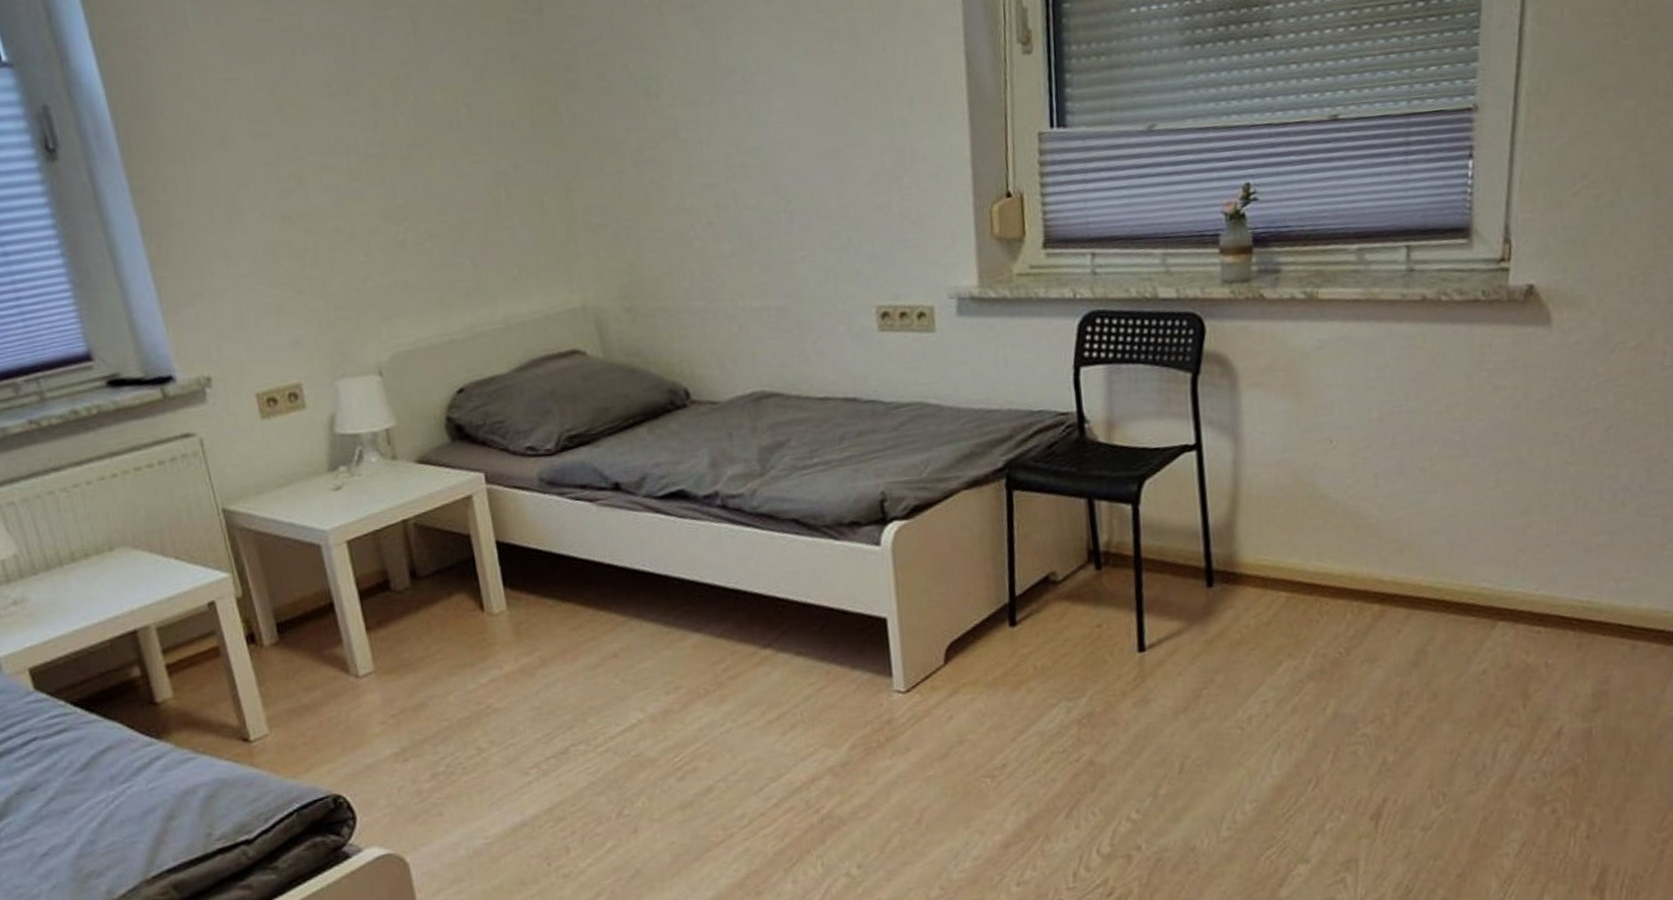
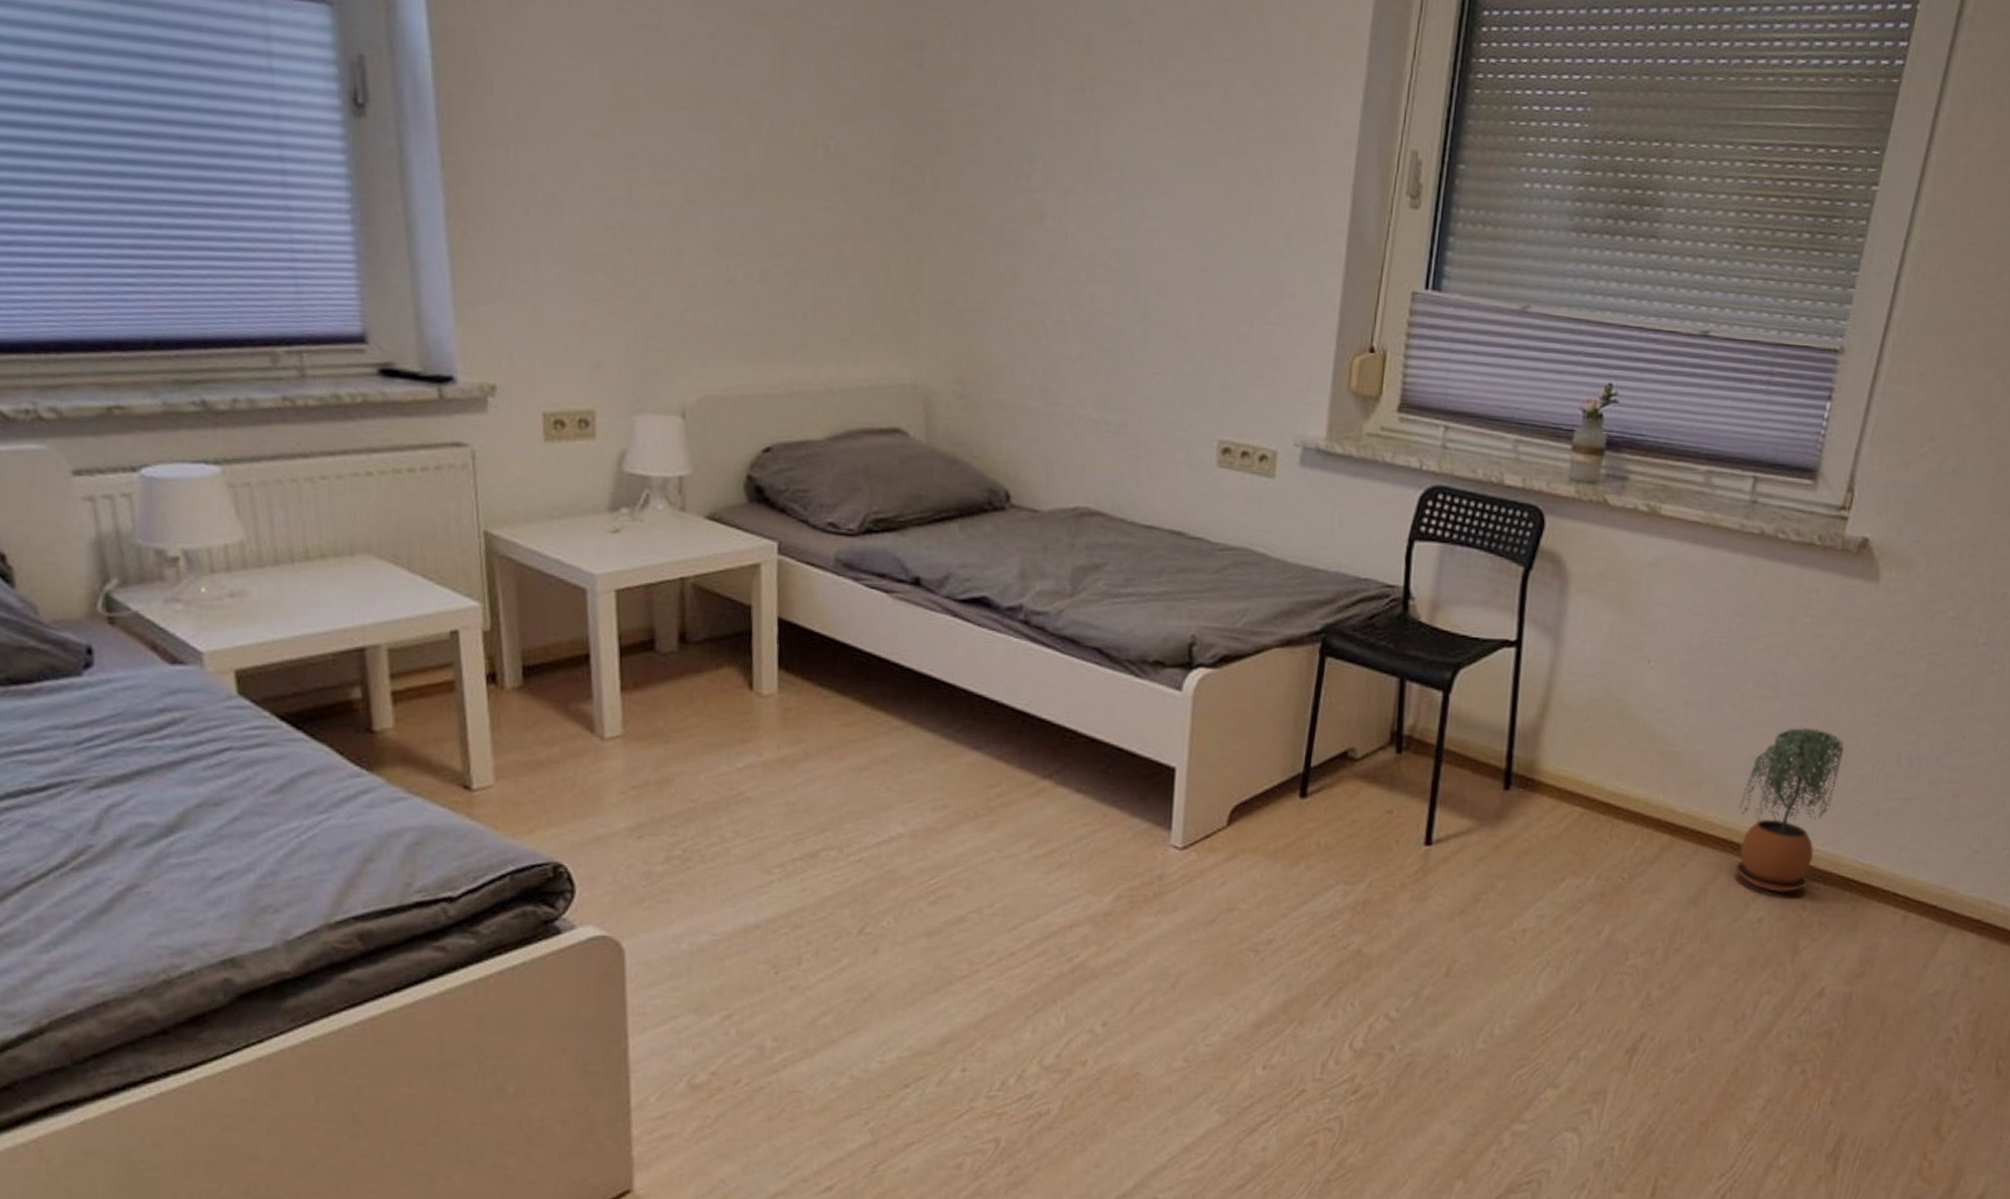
potted plant: none [1445,478,1543,643] -> present [1735,727,1844,893]

